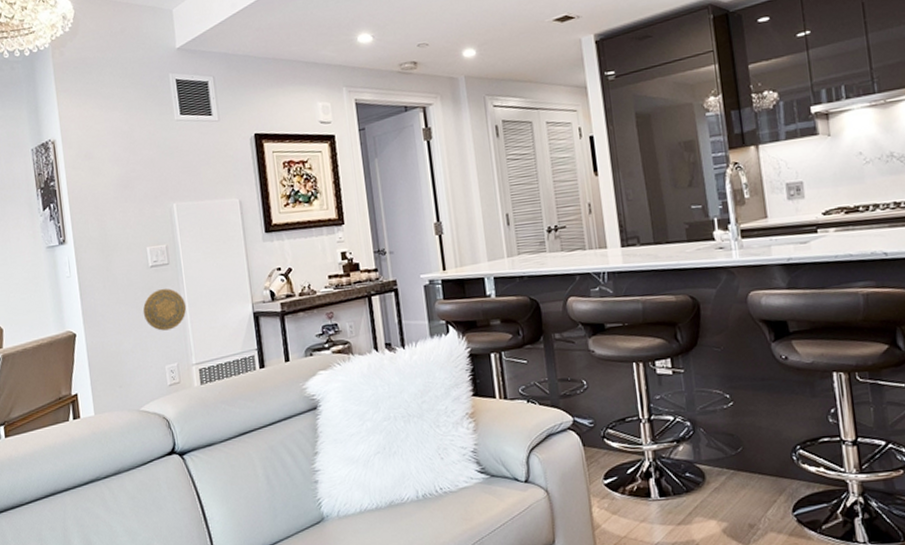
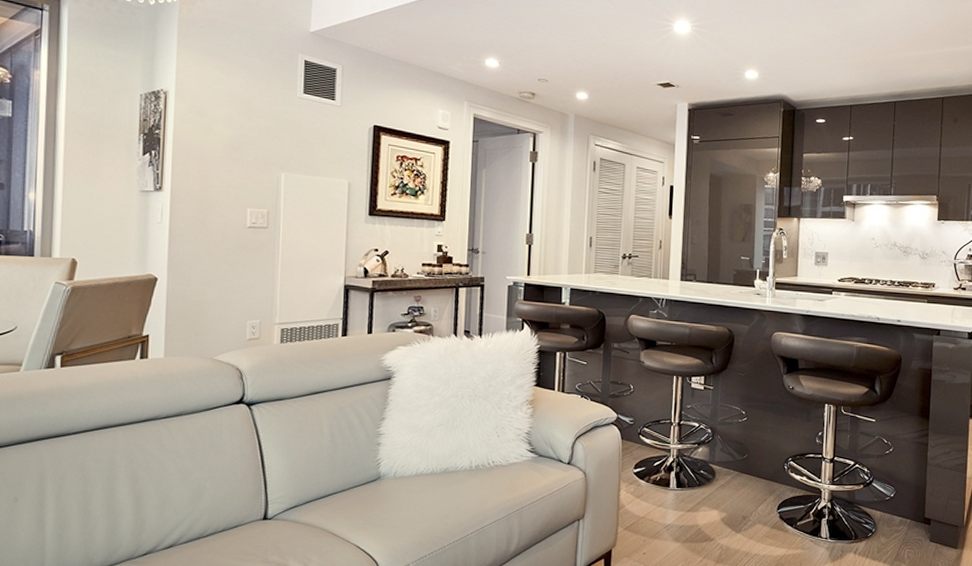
decorative plate: present [143,288,187,331] -> none [232,250,279,289]

